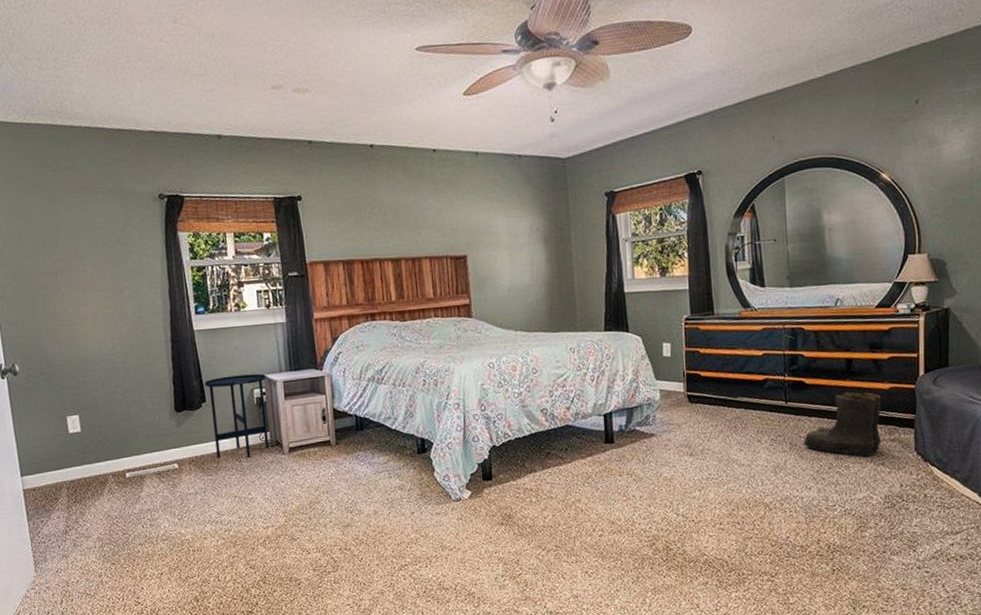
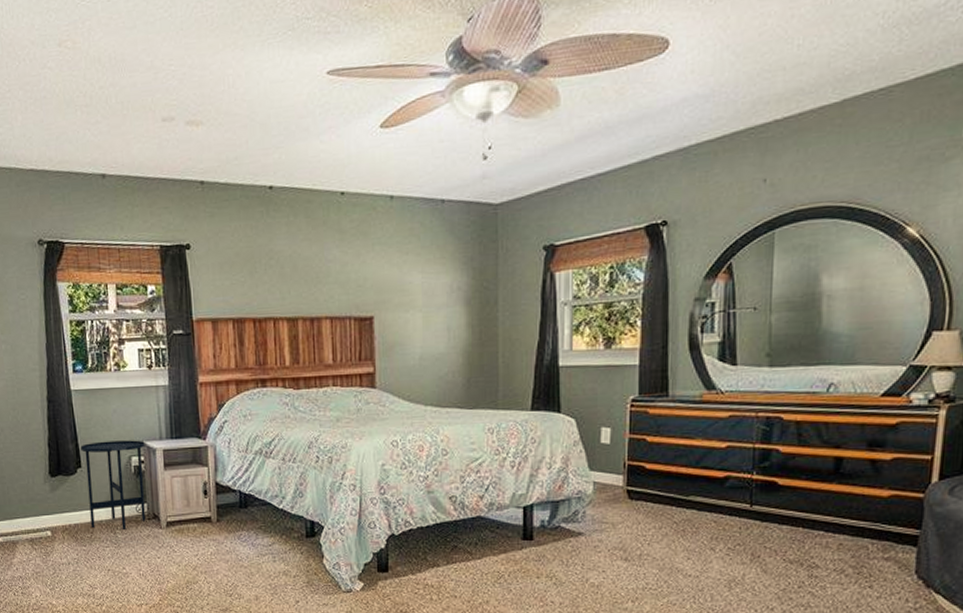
boots: present [803,392,882,457] -> none [768,498,878,576]

